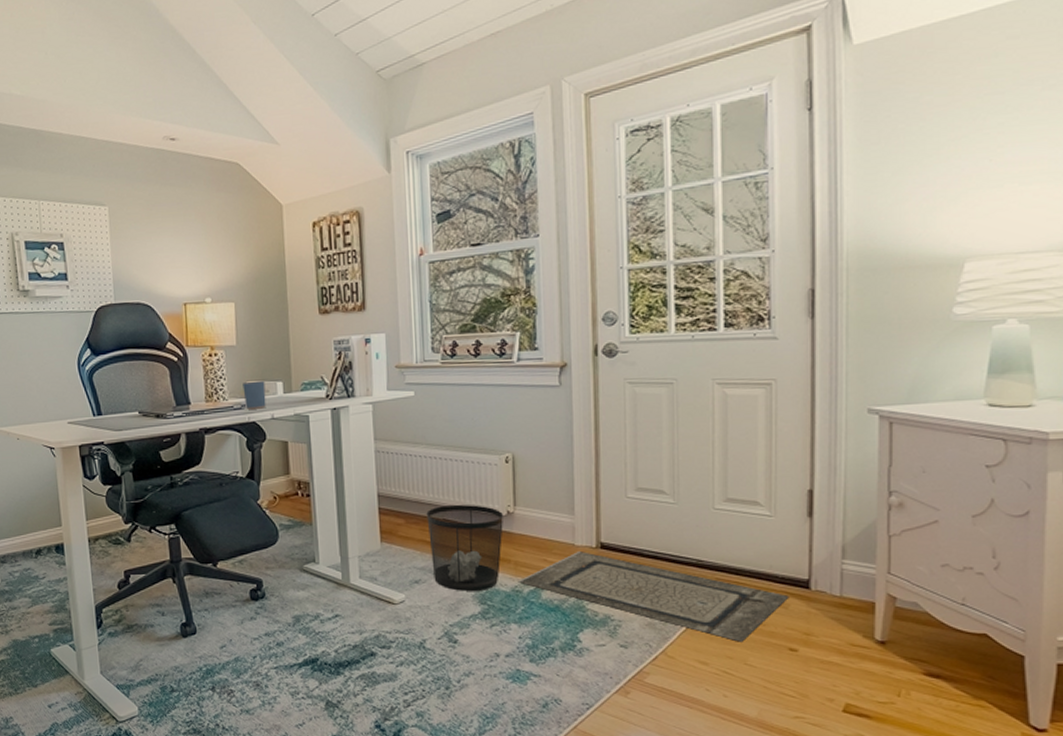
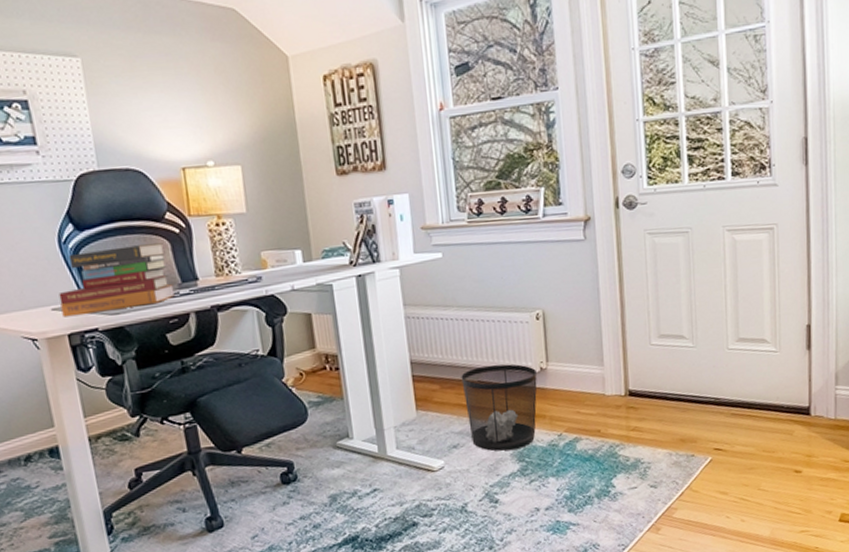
books: none [74,369,170,430] -> present [58,243,175,318]
mug: present [243,380,266,410] -> none [256,249,285,282]
doormat: present [517,552,789,642] -> none [553,400,794,470]

